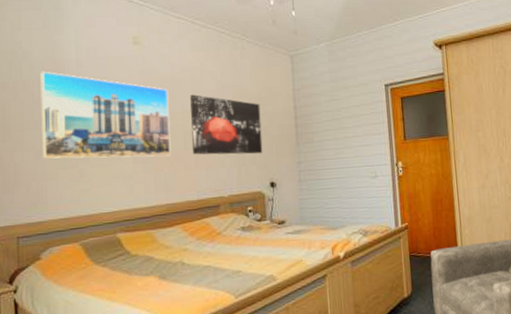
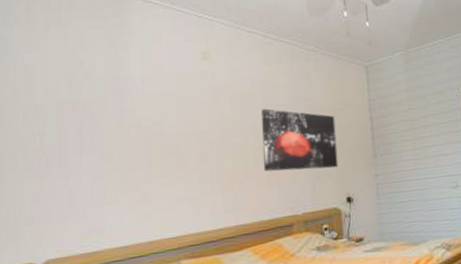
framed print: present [40,71,171,159] -> none [101,90,241,183]

